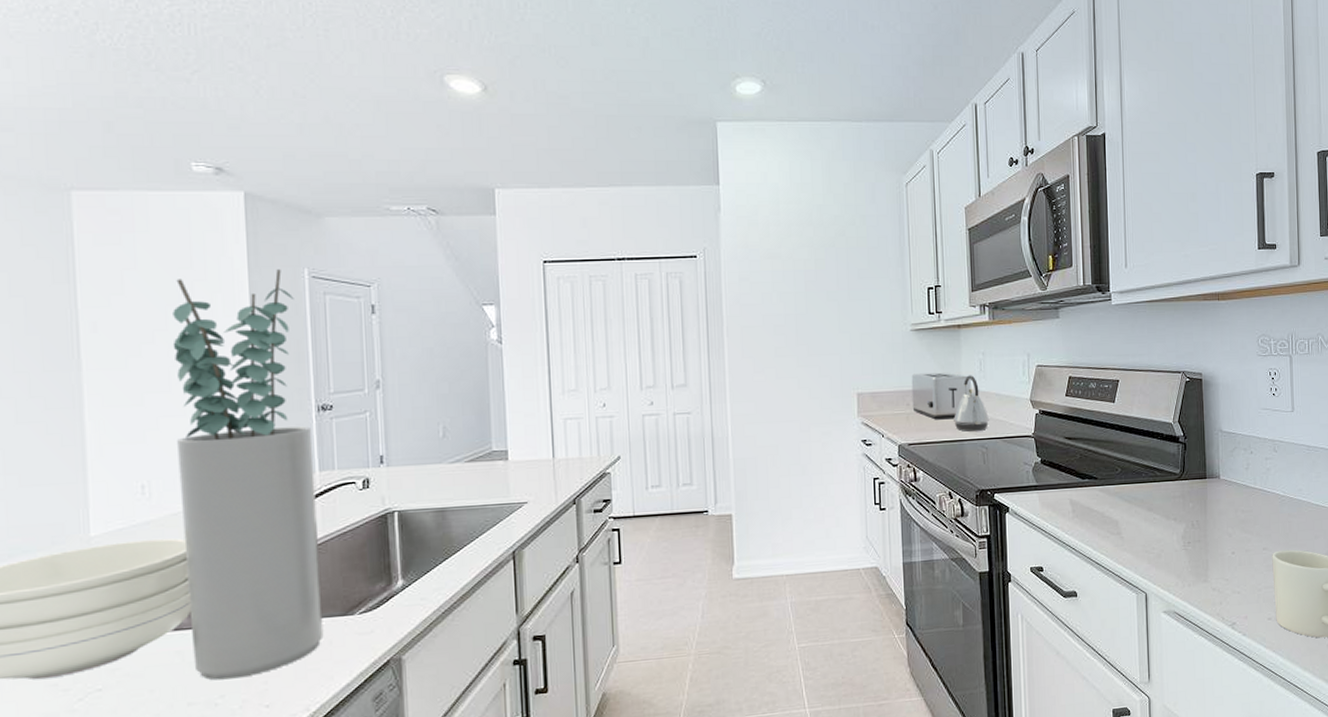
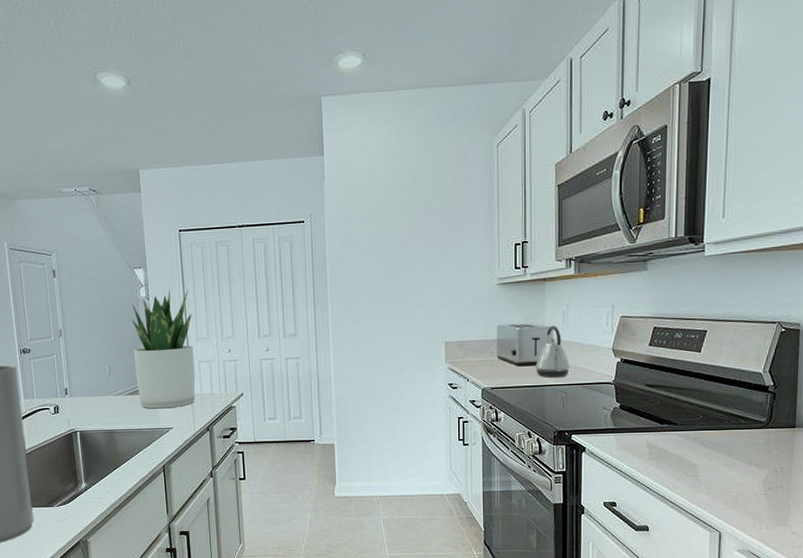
planter: none [477,331,560,479] -> present [131,289,196,409]

